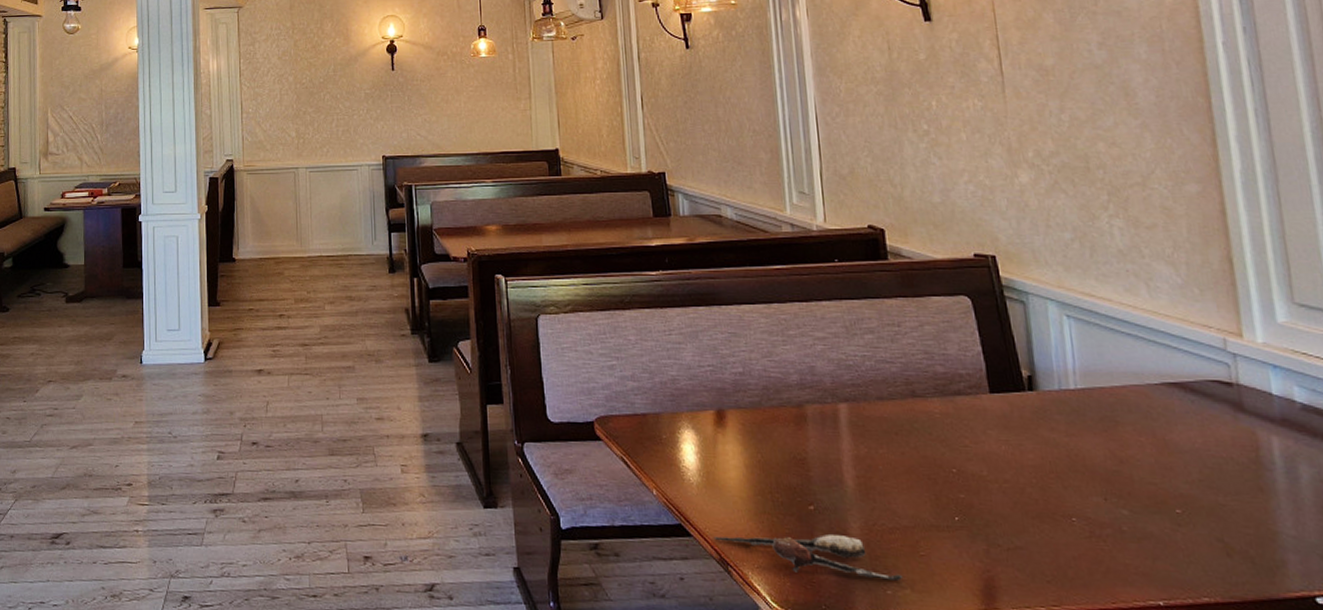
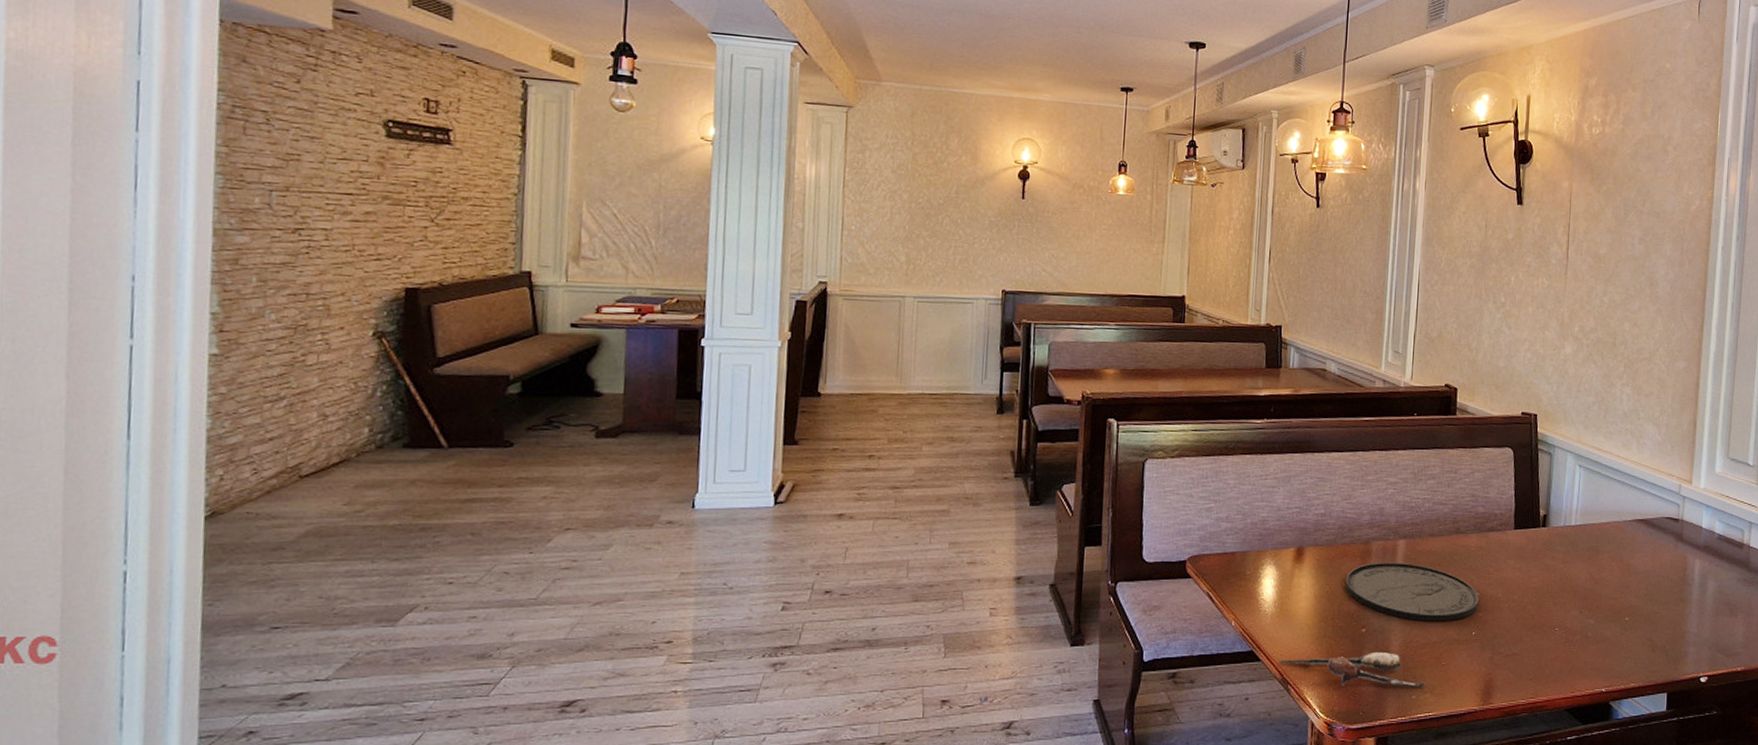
plate: none [780,428,957,503] -> present [1346,562,1479,622]

